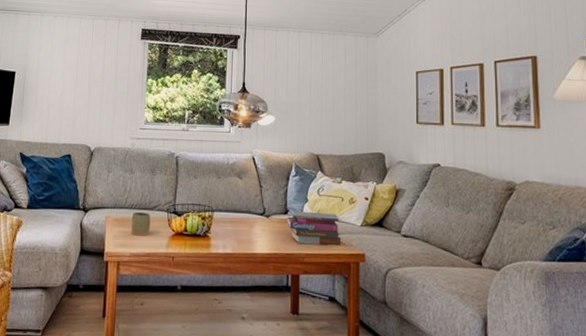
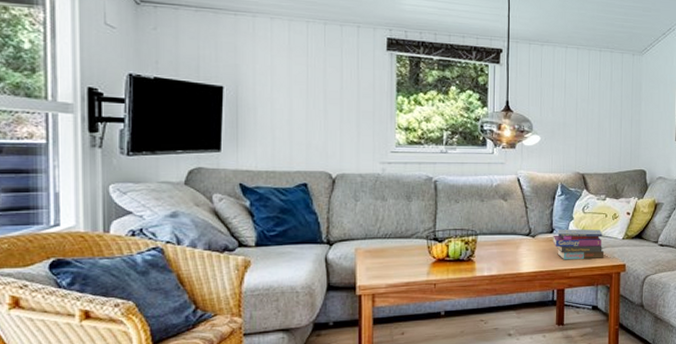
mug: present [131,211,151,236] -> none [386,241,408,266]

